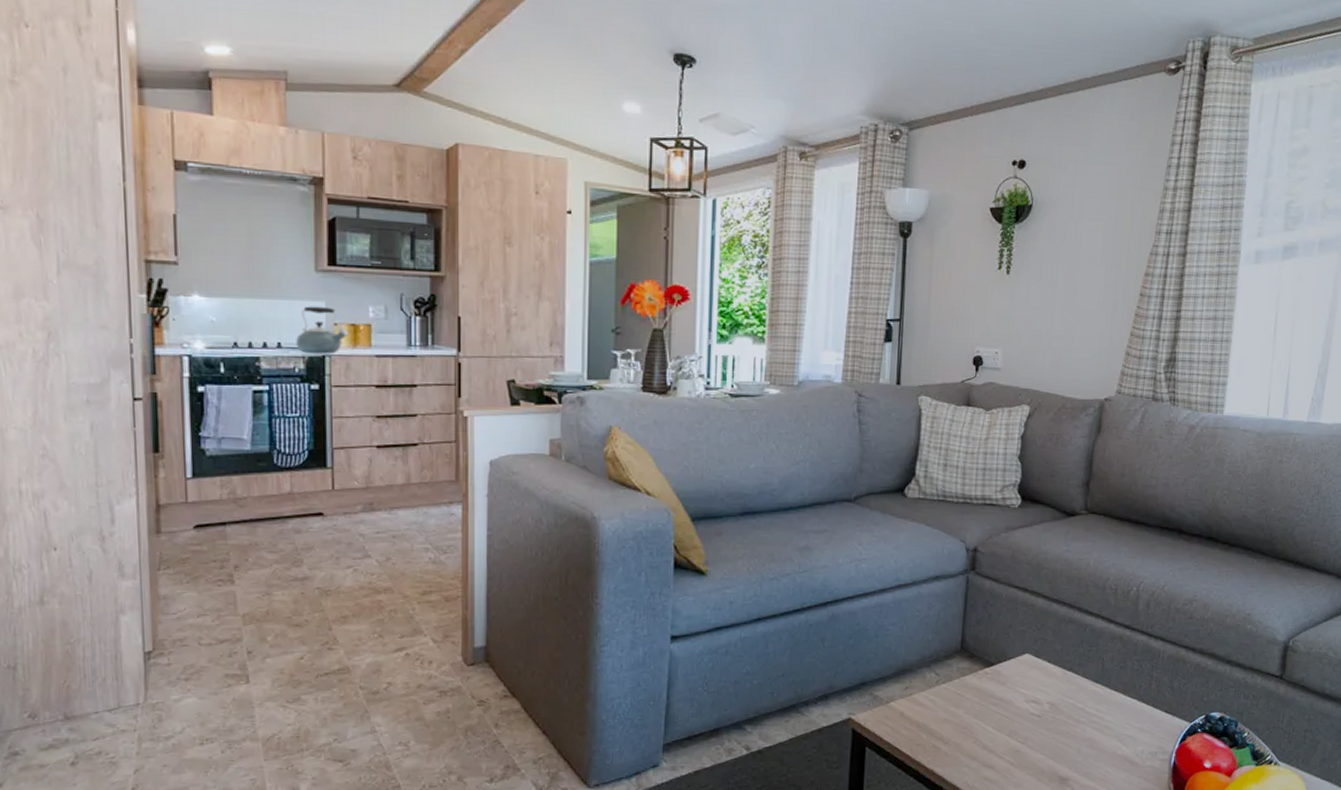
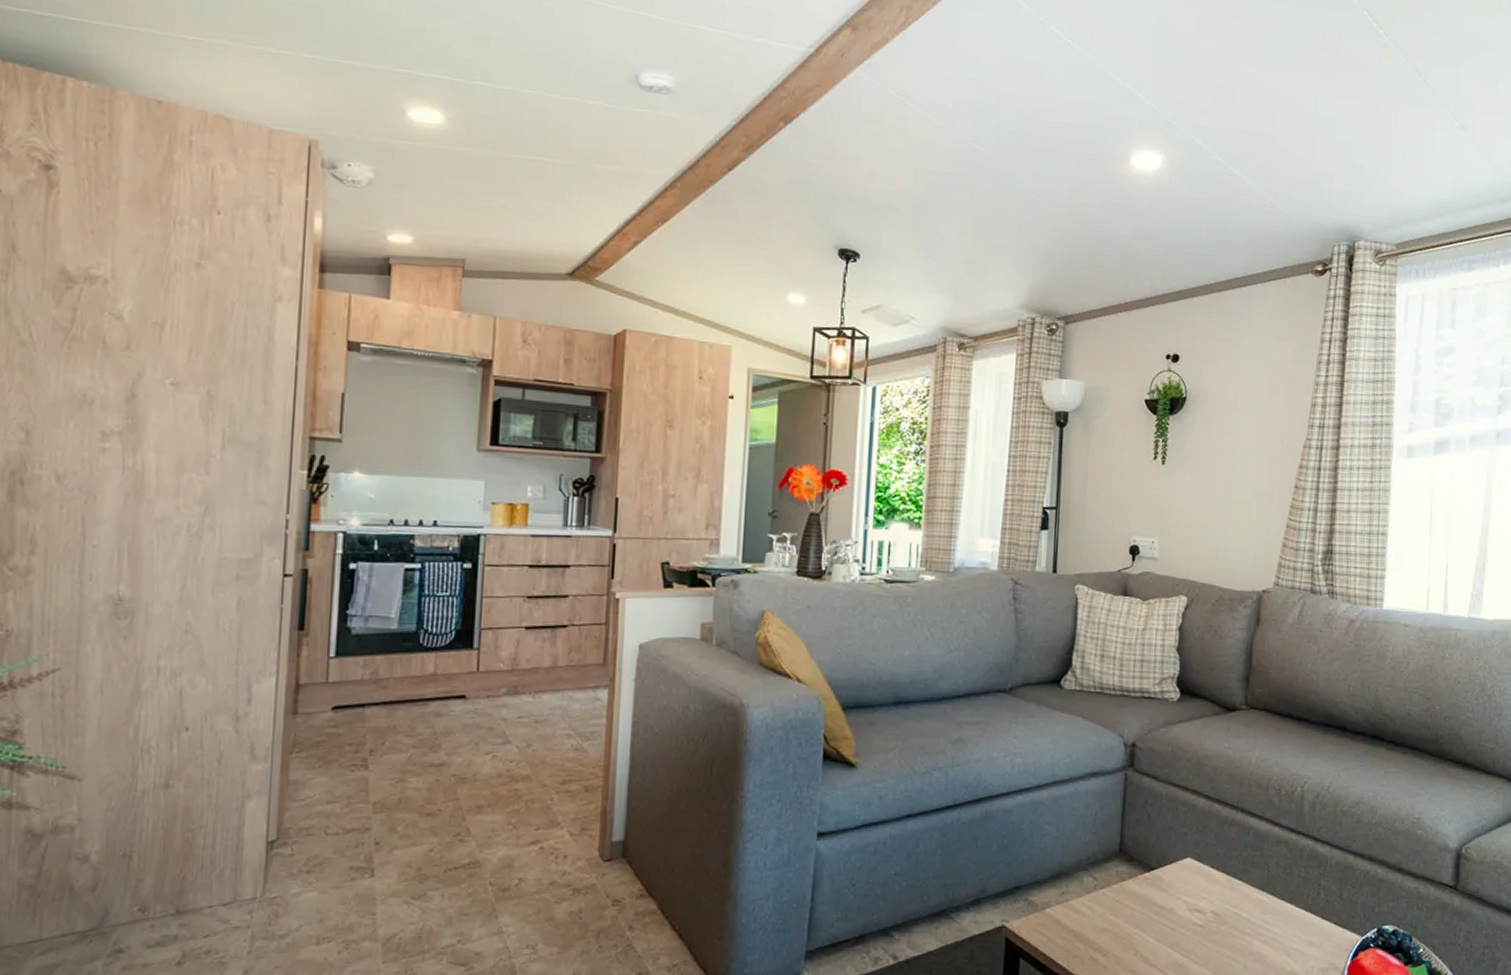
kettle: present [296,306,349,354] -> none [452,485,506,533]

